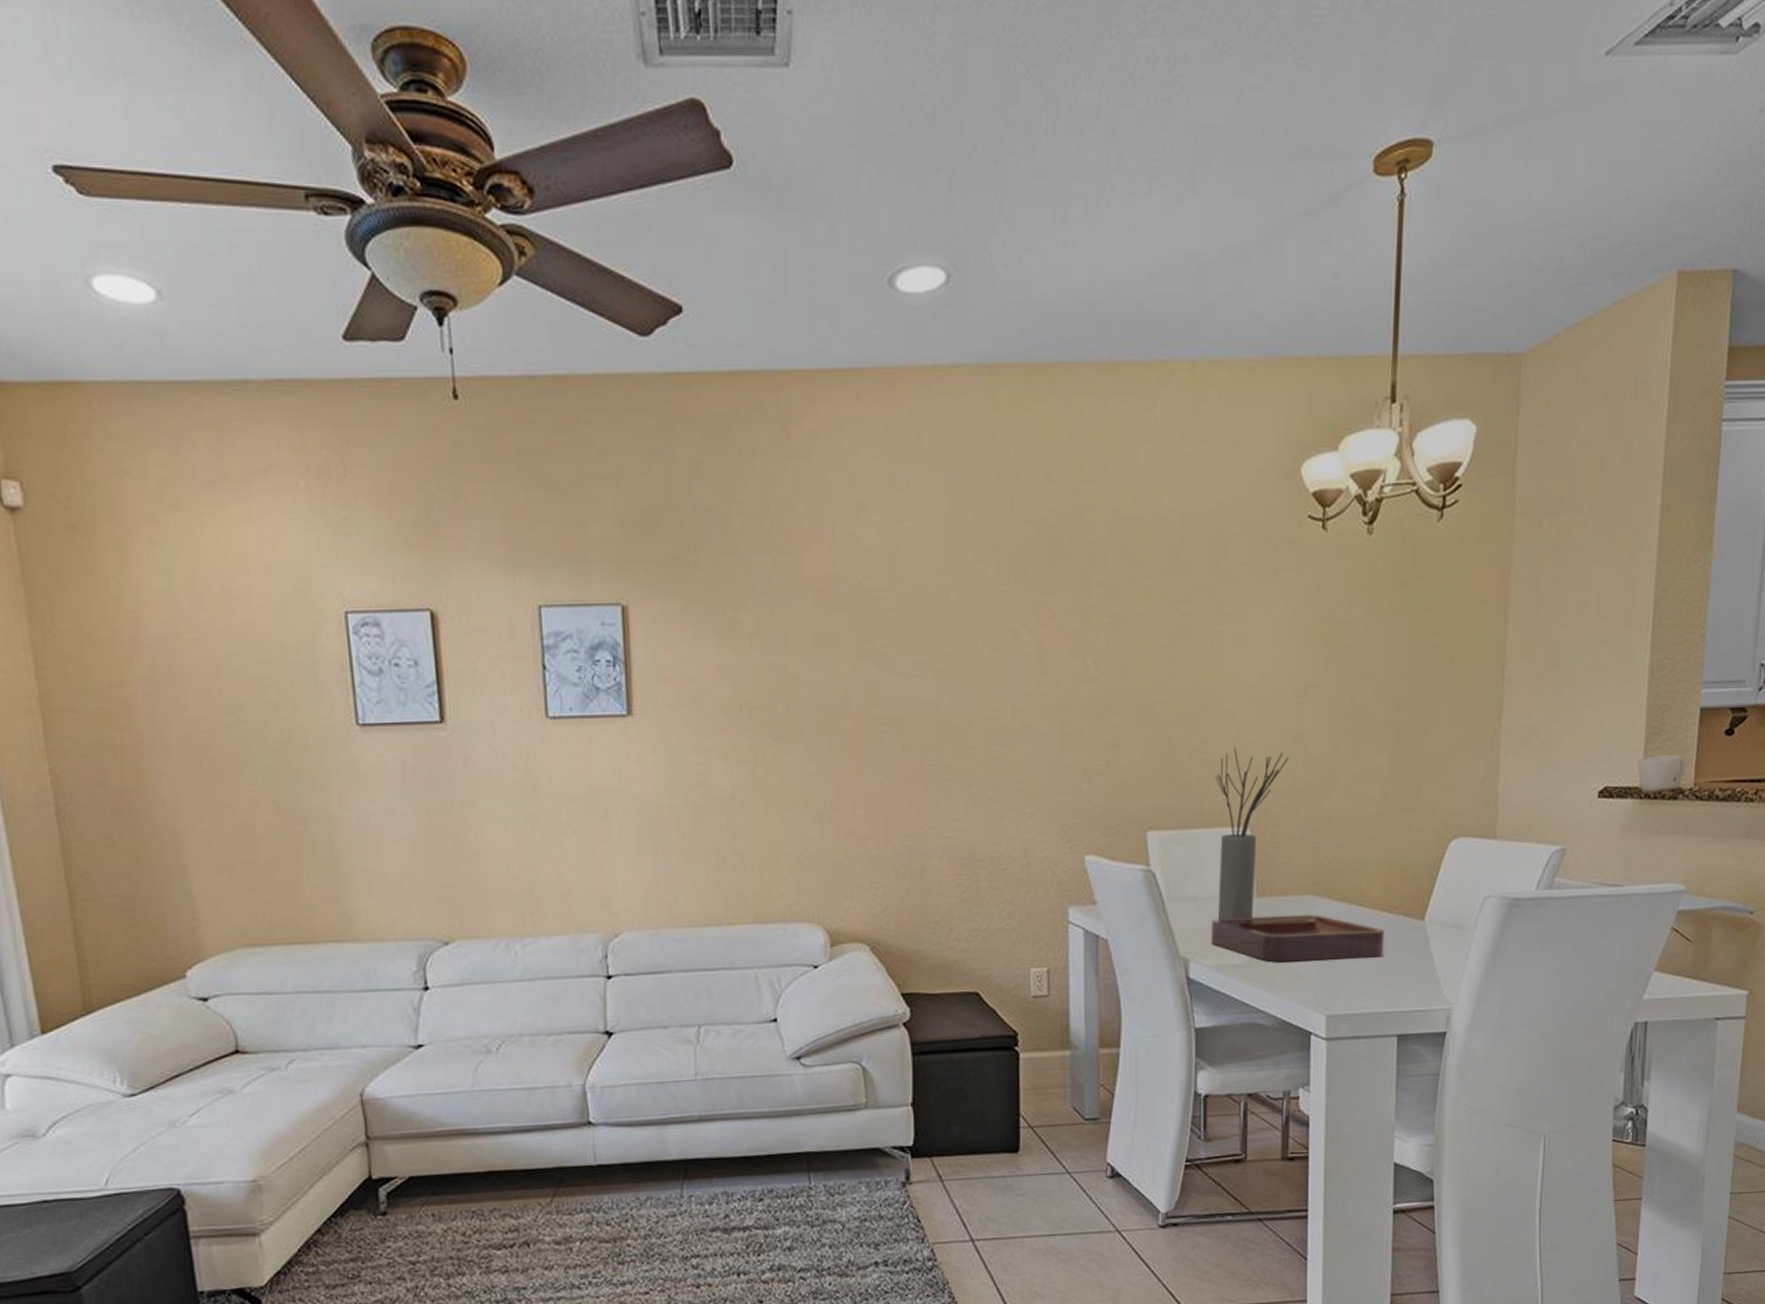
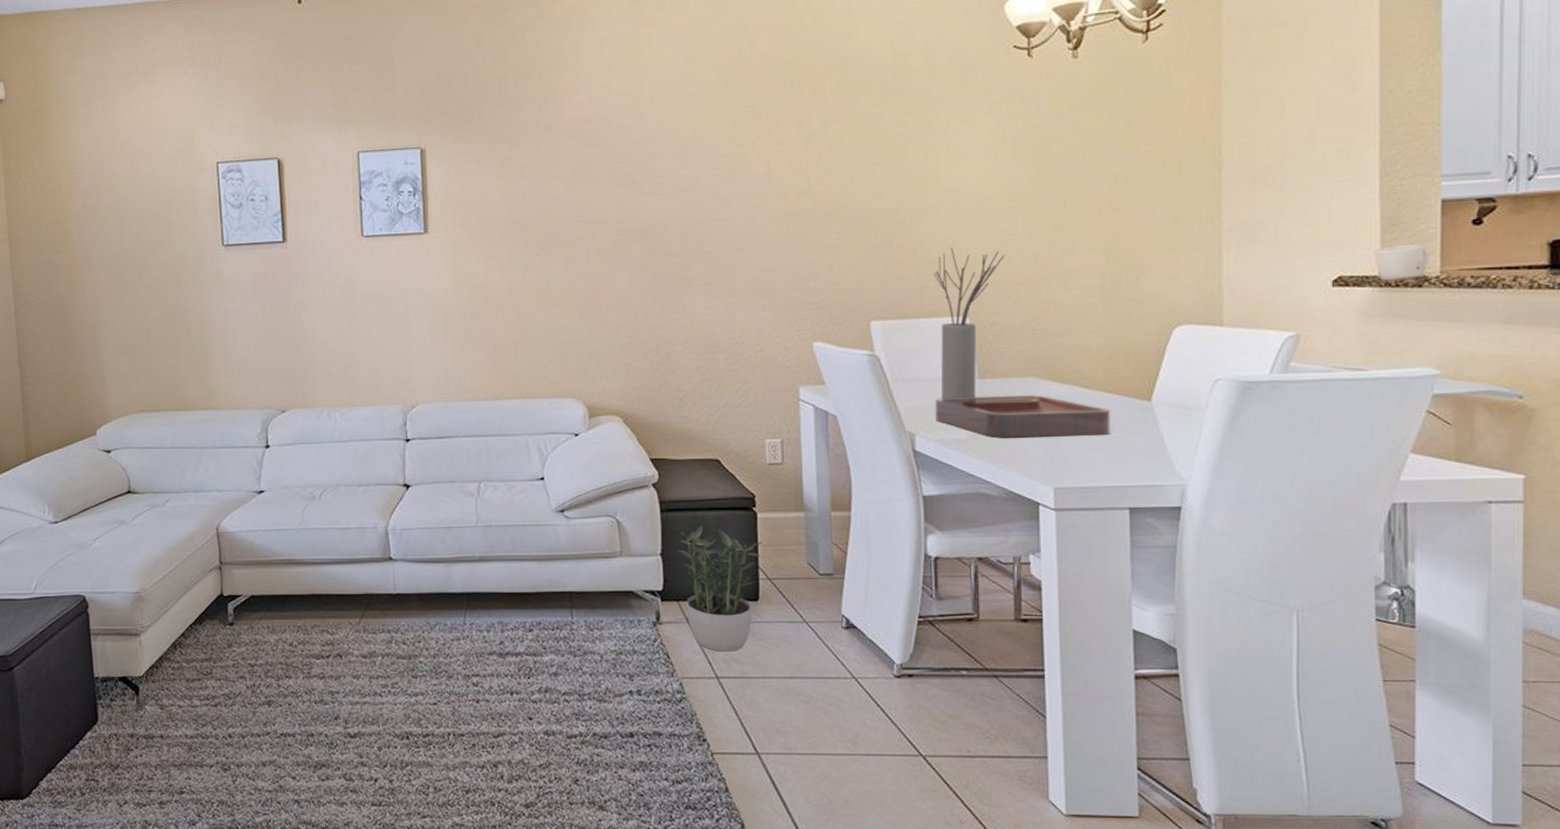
potted plant: none [923,1069,1024,1212] -> present [671,525,762,652]

